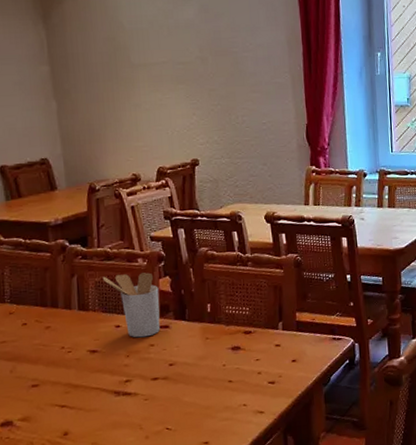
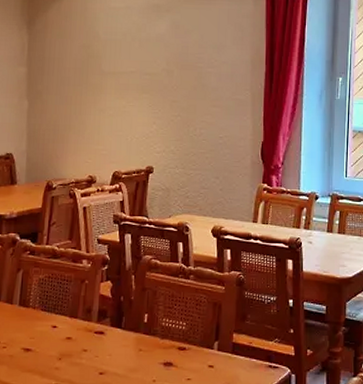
utensil holder: present [102,272,161,338] -> none [46,274,99,341]

